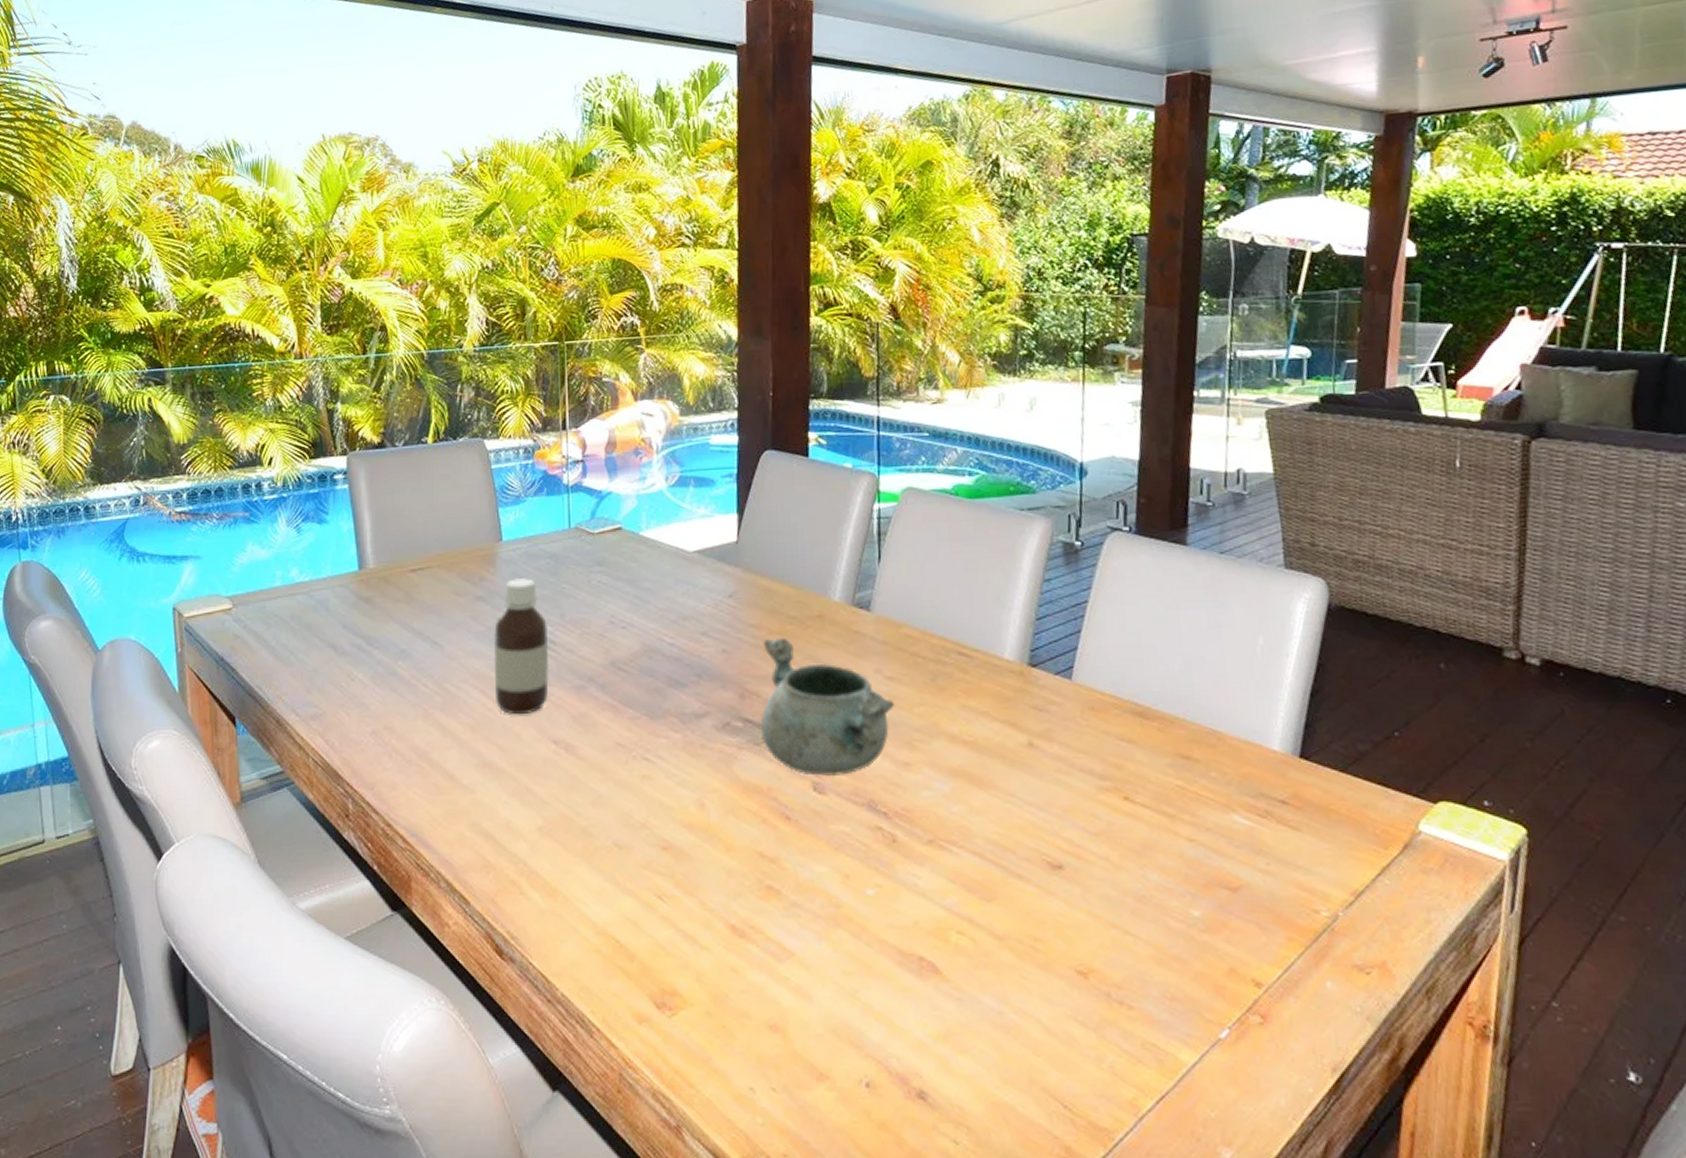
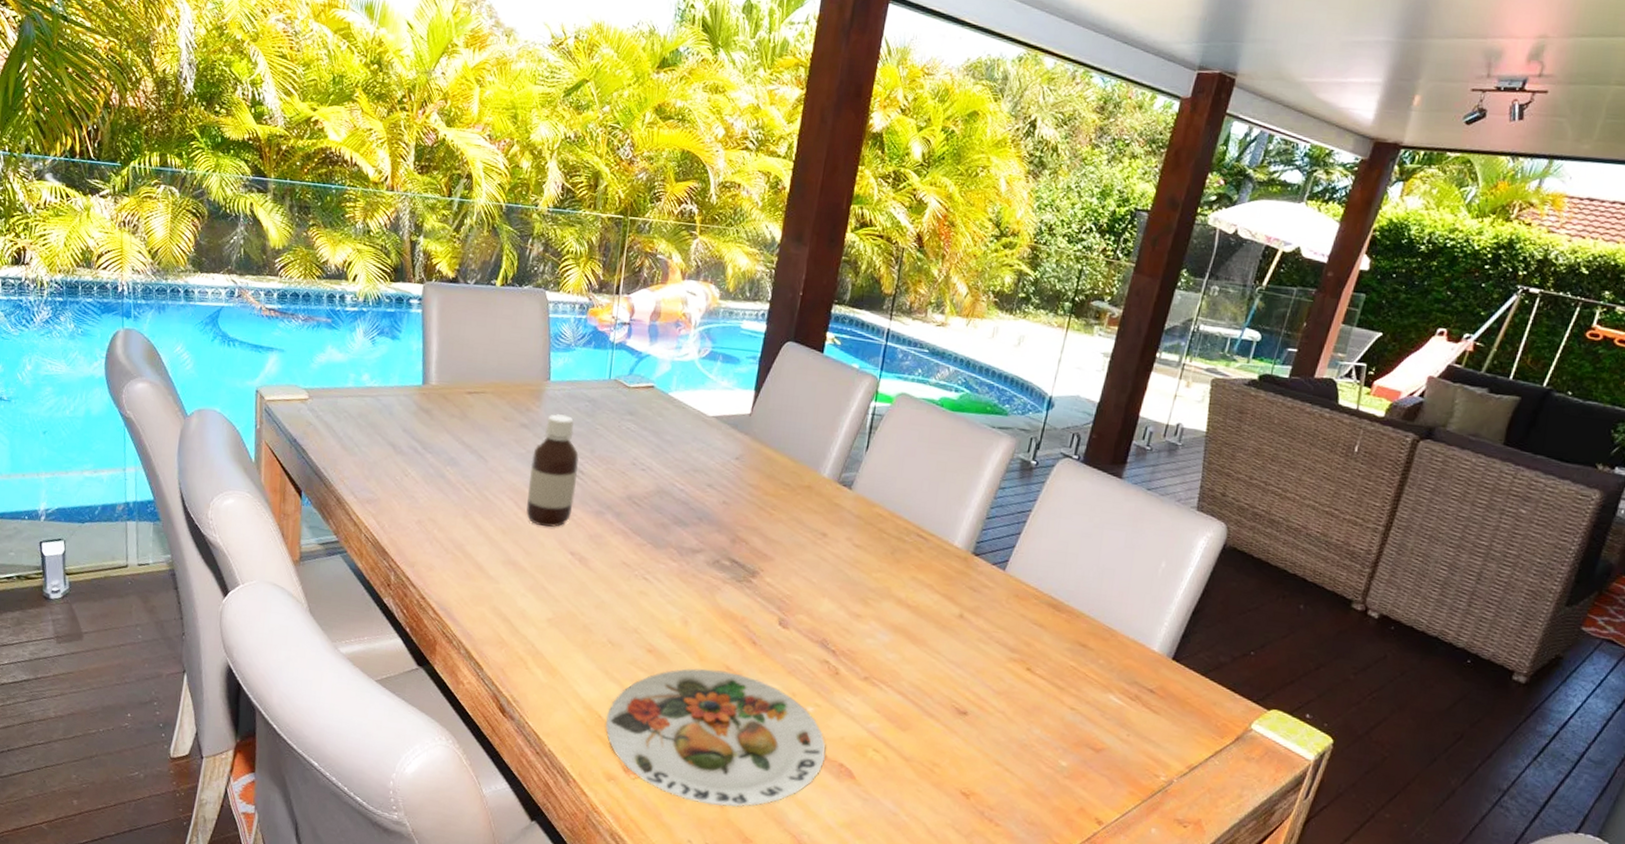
plate: none [624,860,900,1037] -> present [604,668,826,807]
decorative bowl: present [760,637,895,777] -> none [743,498,858,617]

